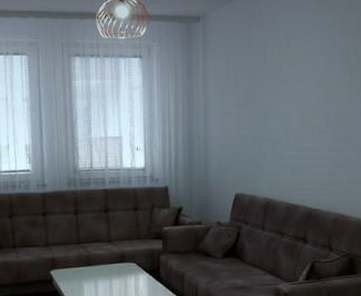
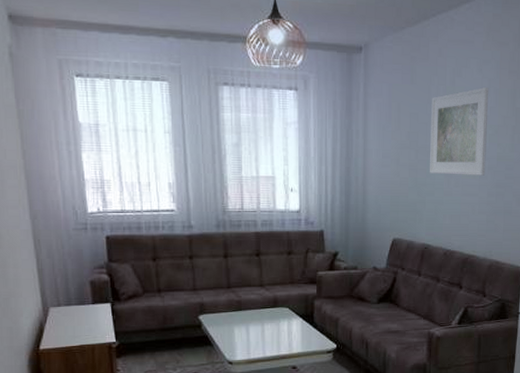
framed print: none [267,48,324,131] -> present [430,87,489,176]

